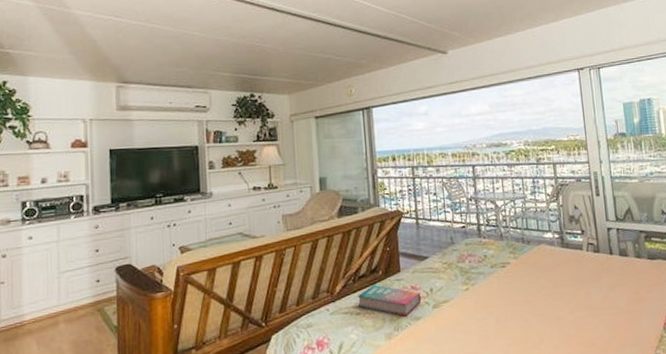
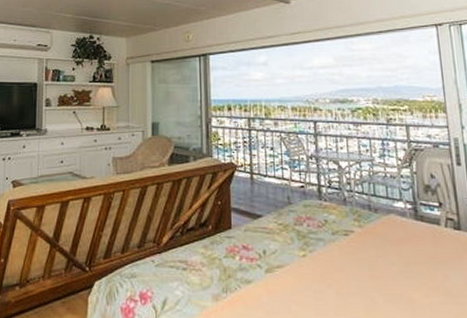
book: present [358,284,421,317] -> none [185,239,252,278]

